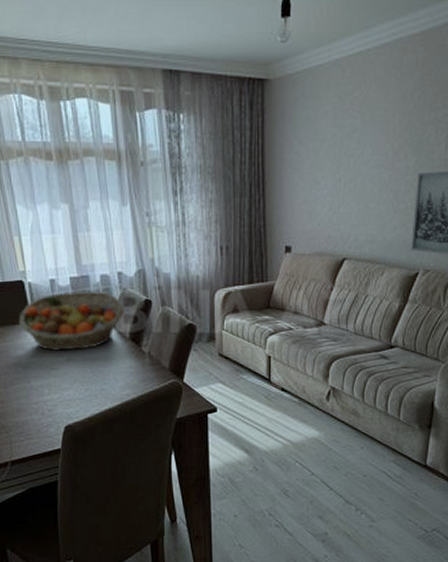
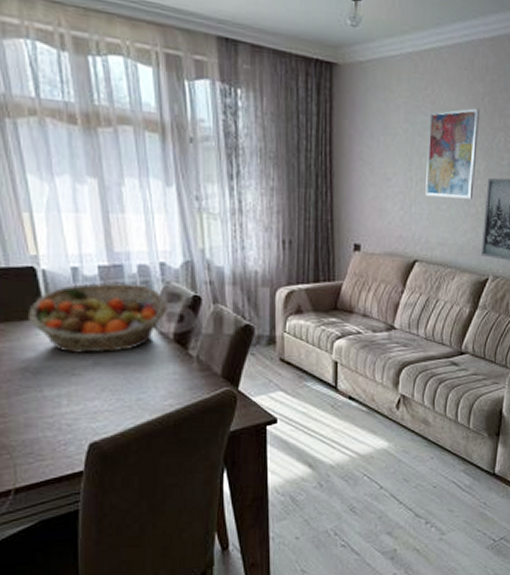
wall art: none [354,105,410,195] -> present [425,108,481,199]

